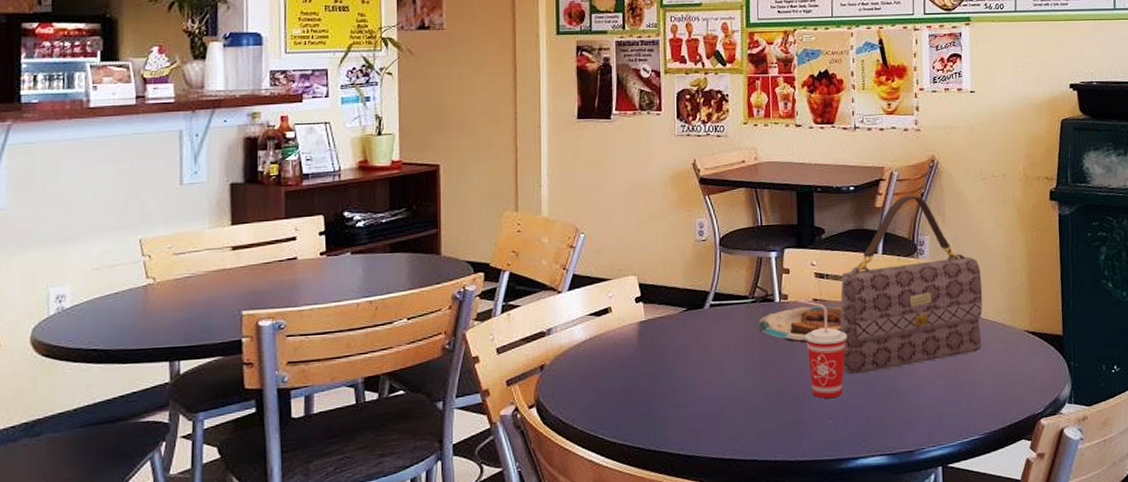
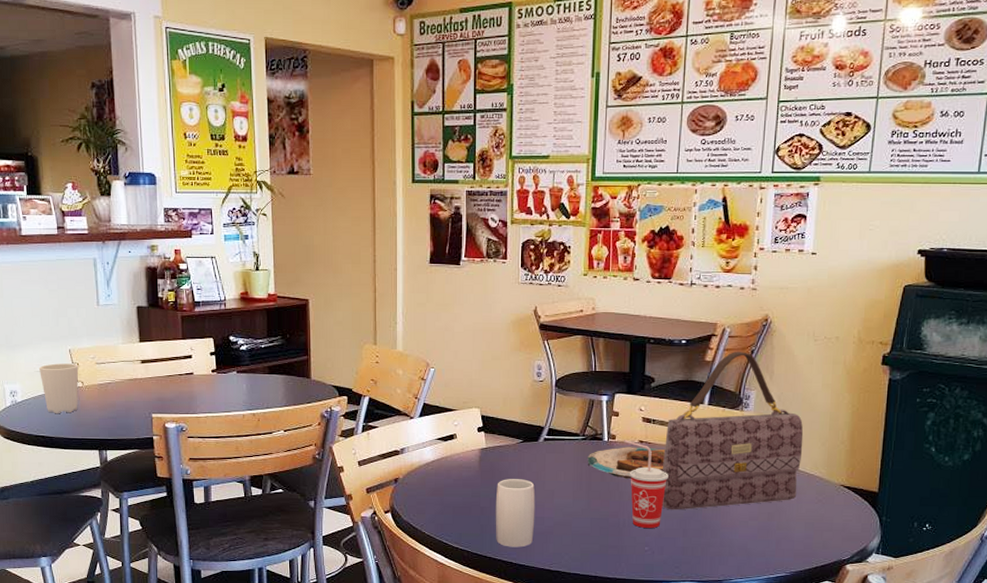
cup: none [98,256,151,321] -> present [39,363,79,414]
cup: none [658,353,704,436] -> present [495,479,536,548]

